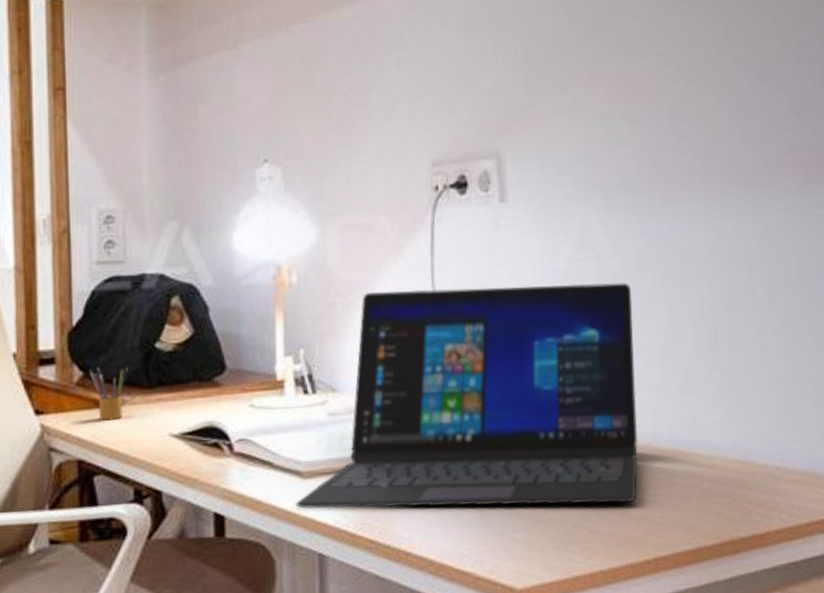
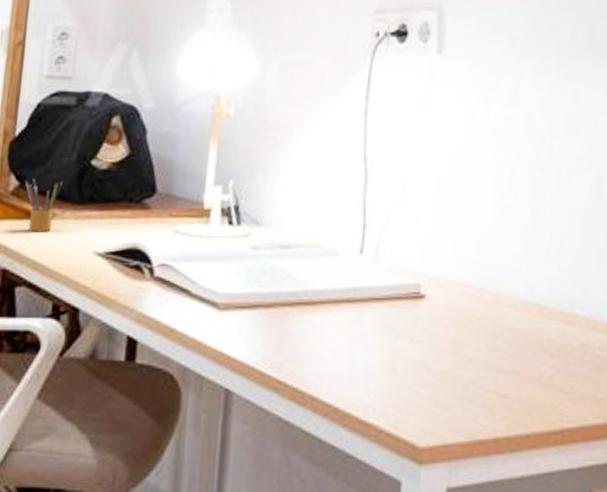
laptop: present [295,283,639,509] -> none [208,129,559,369]

